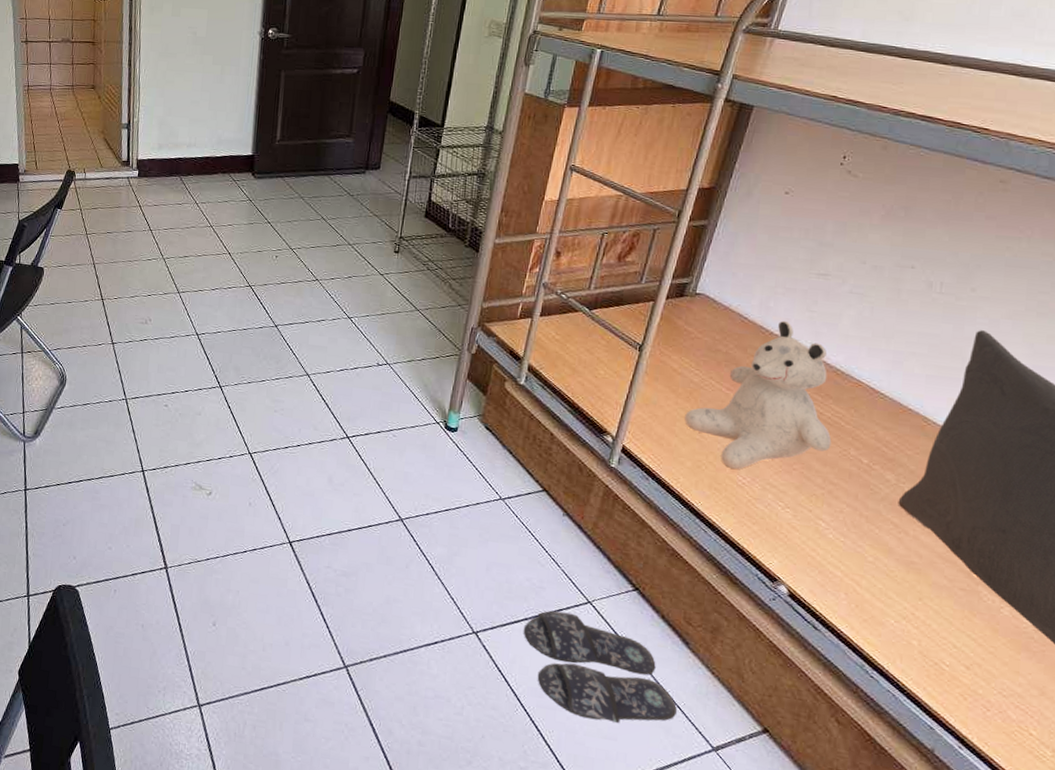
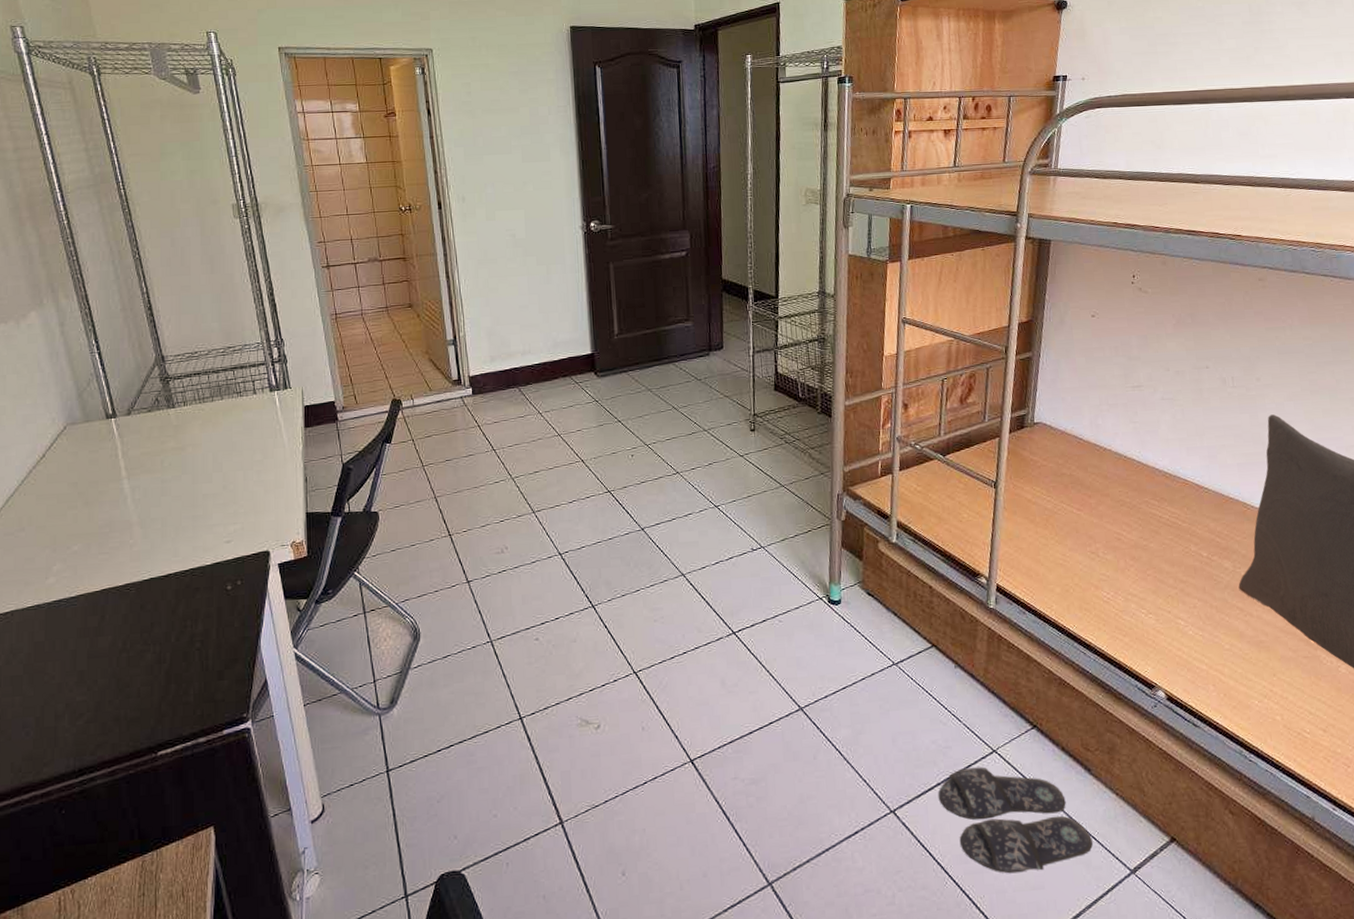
stuffed animal: present [684,320,832,469] -> none [1046,435,1175,586]

